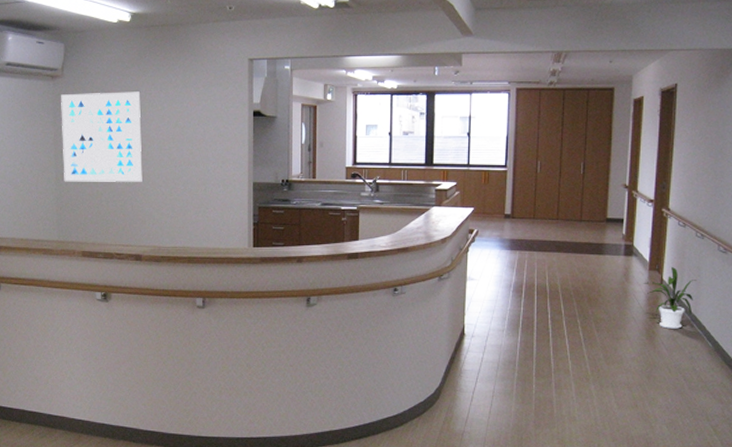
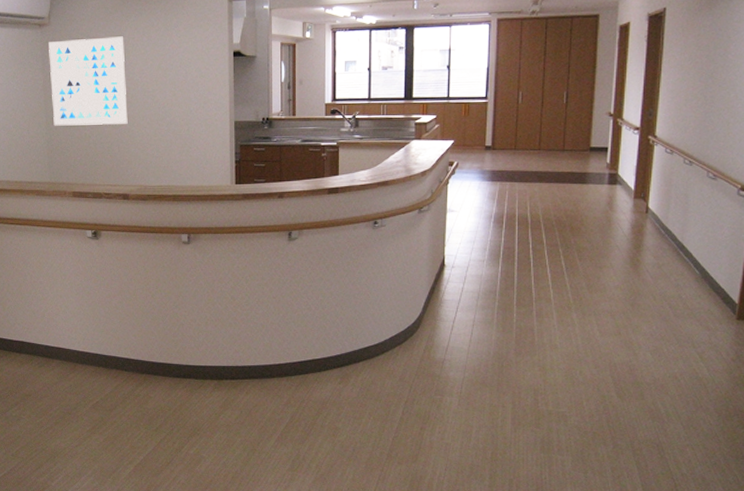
house plant: present [643,267,697,329] -> none [628,195,684,257]

